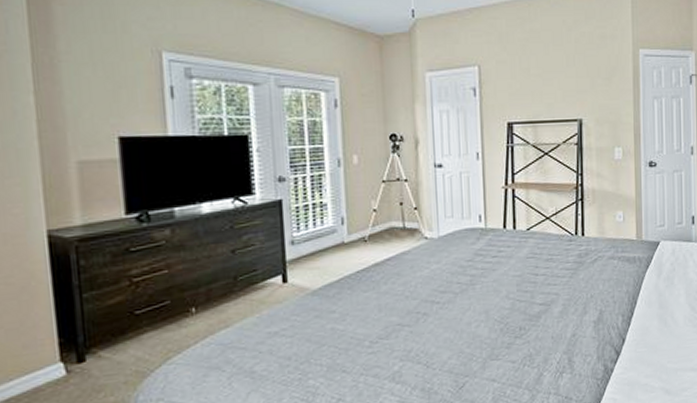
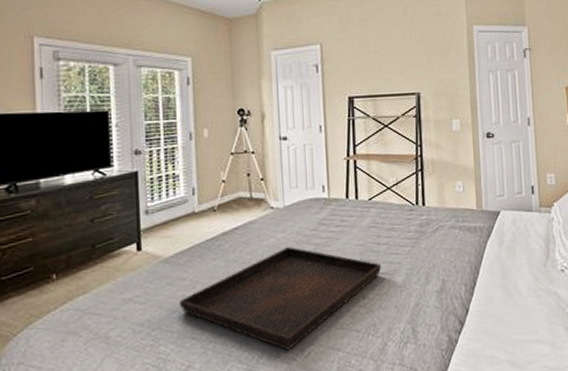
serving tray: none [328,278,539,382] -> present [178,247,382,350]

